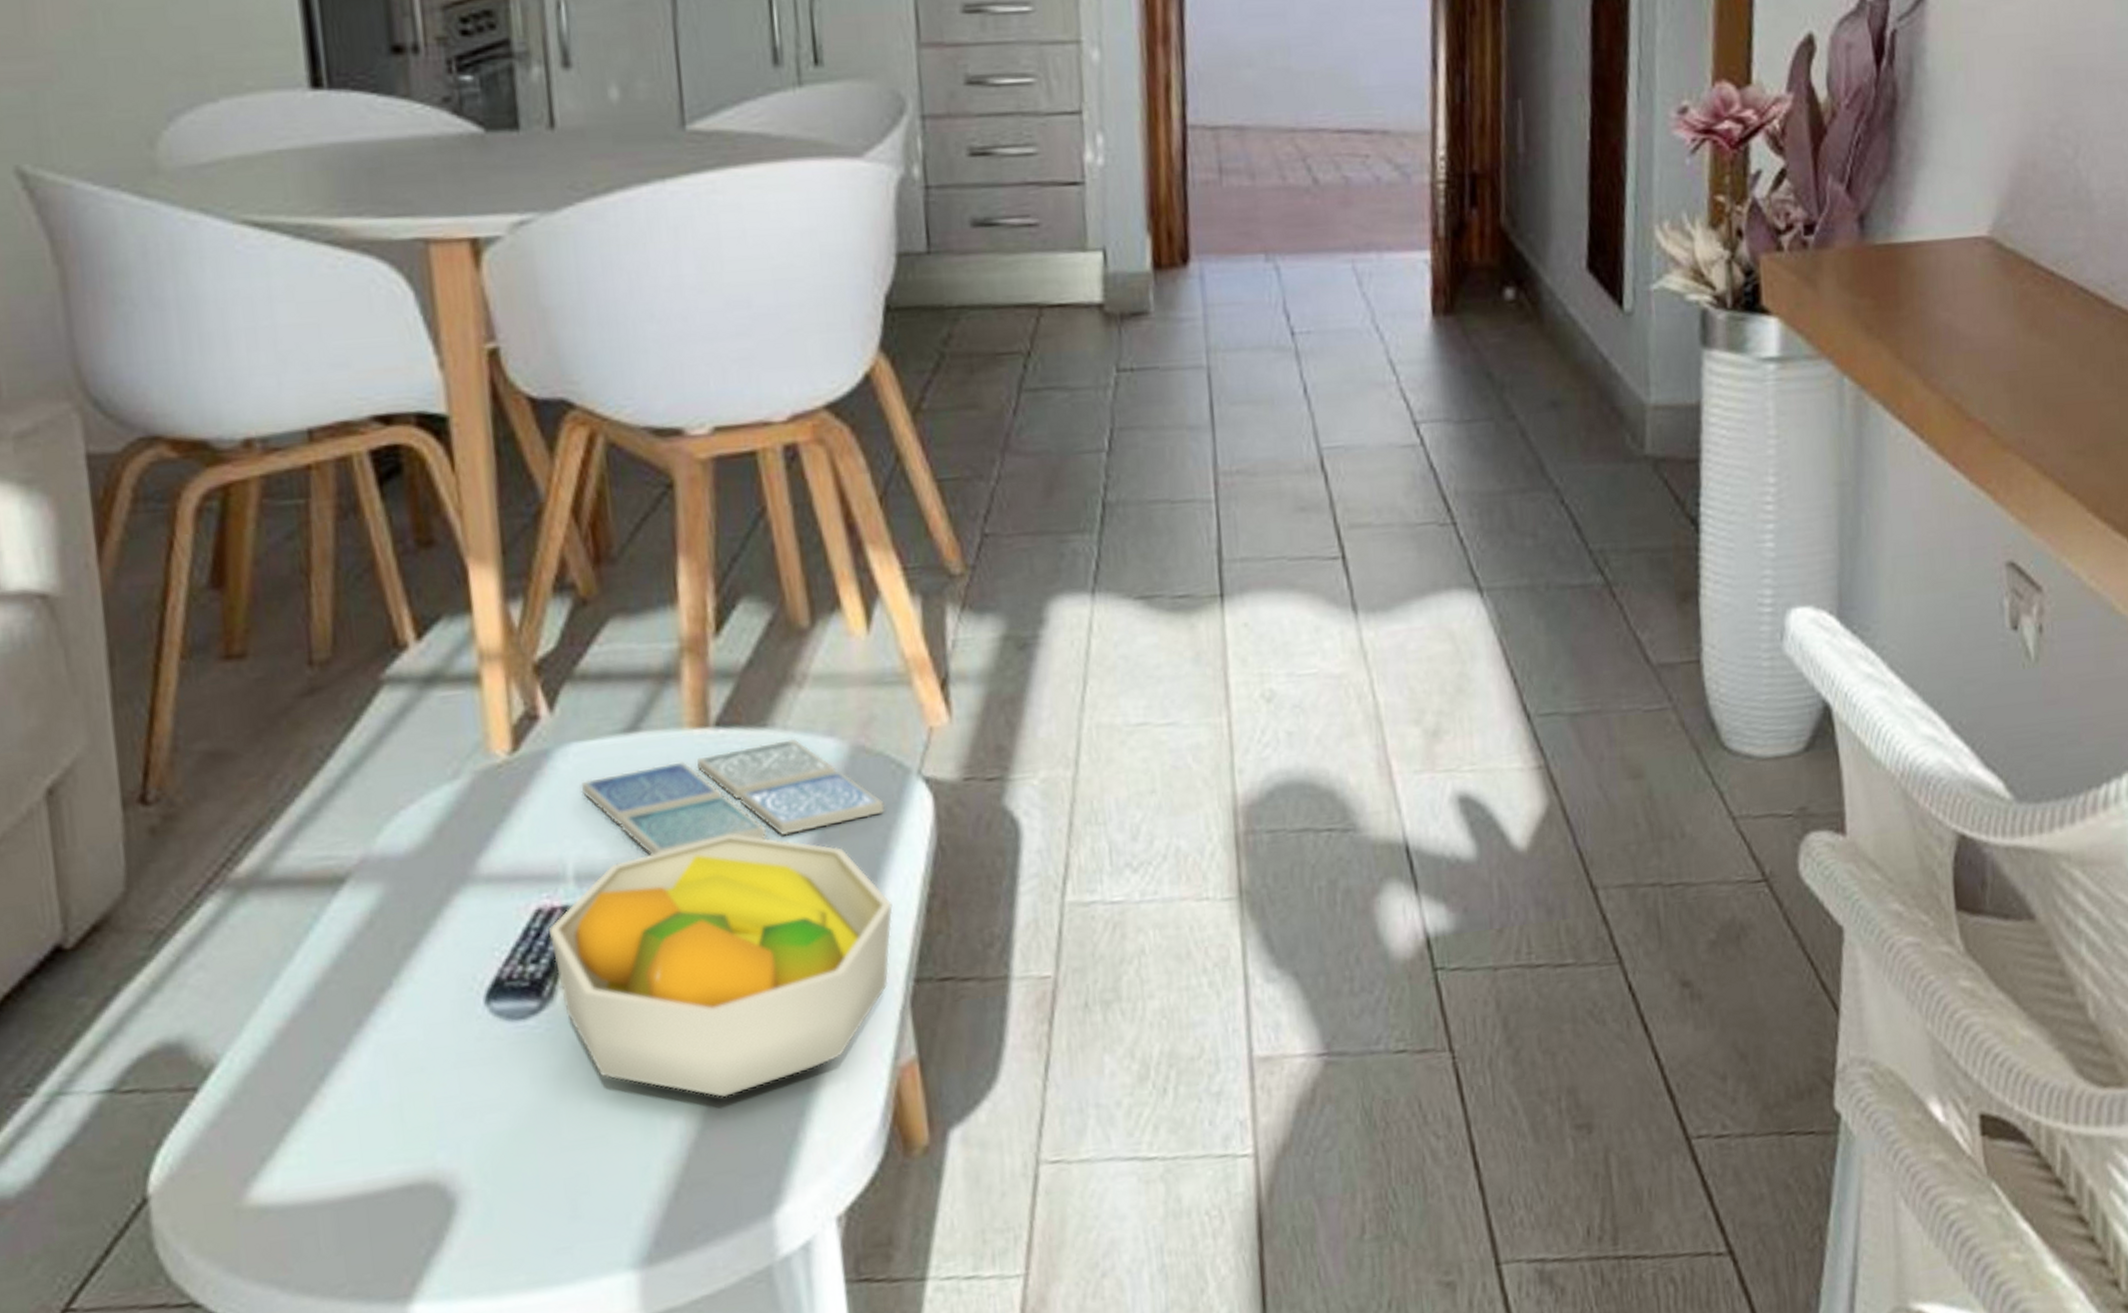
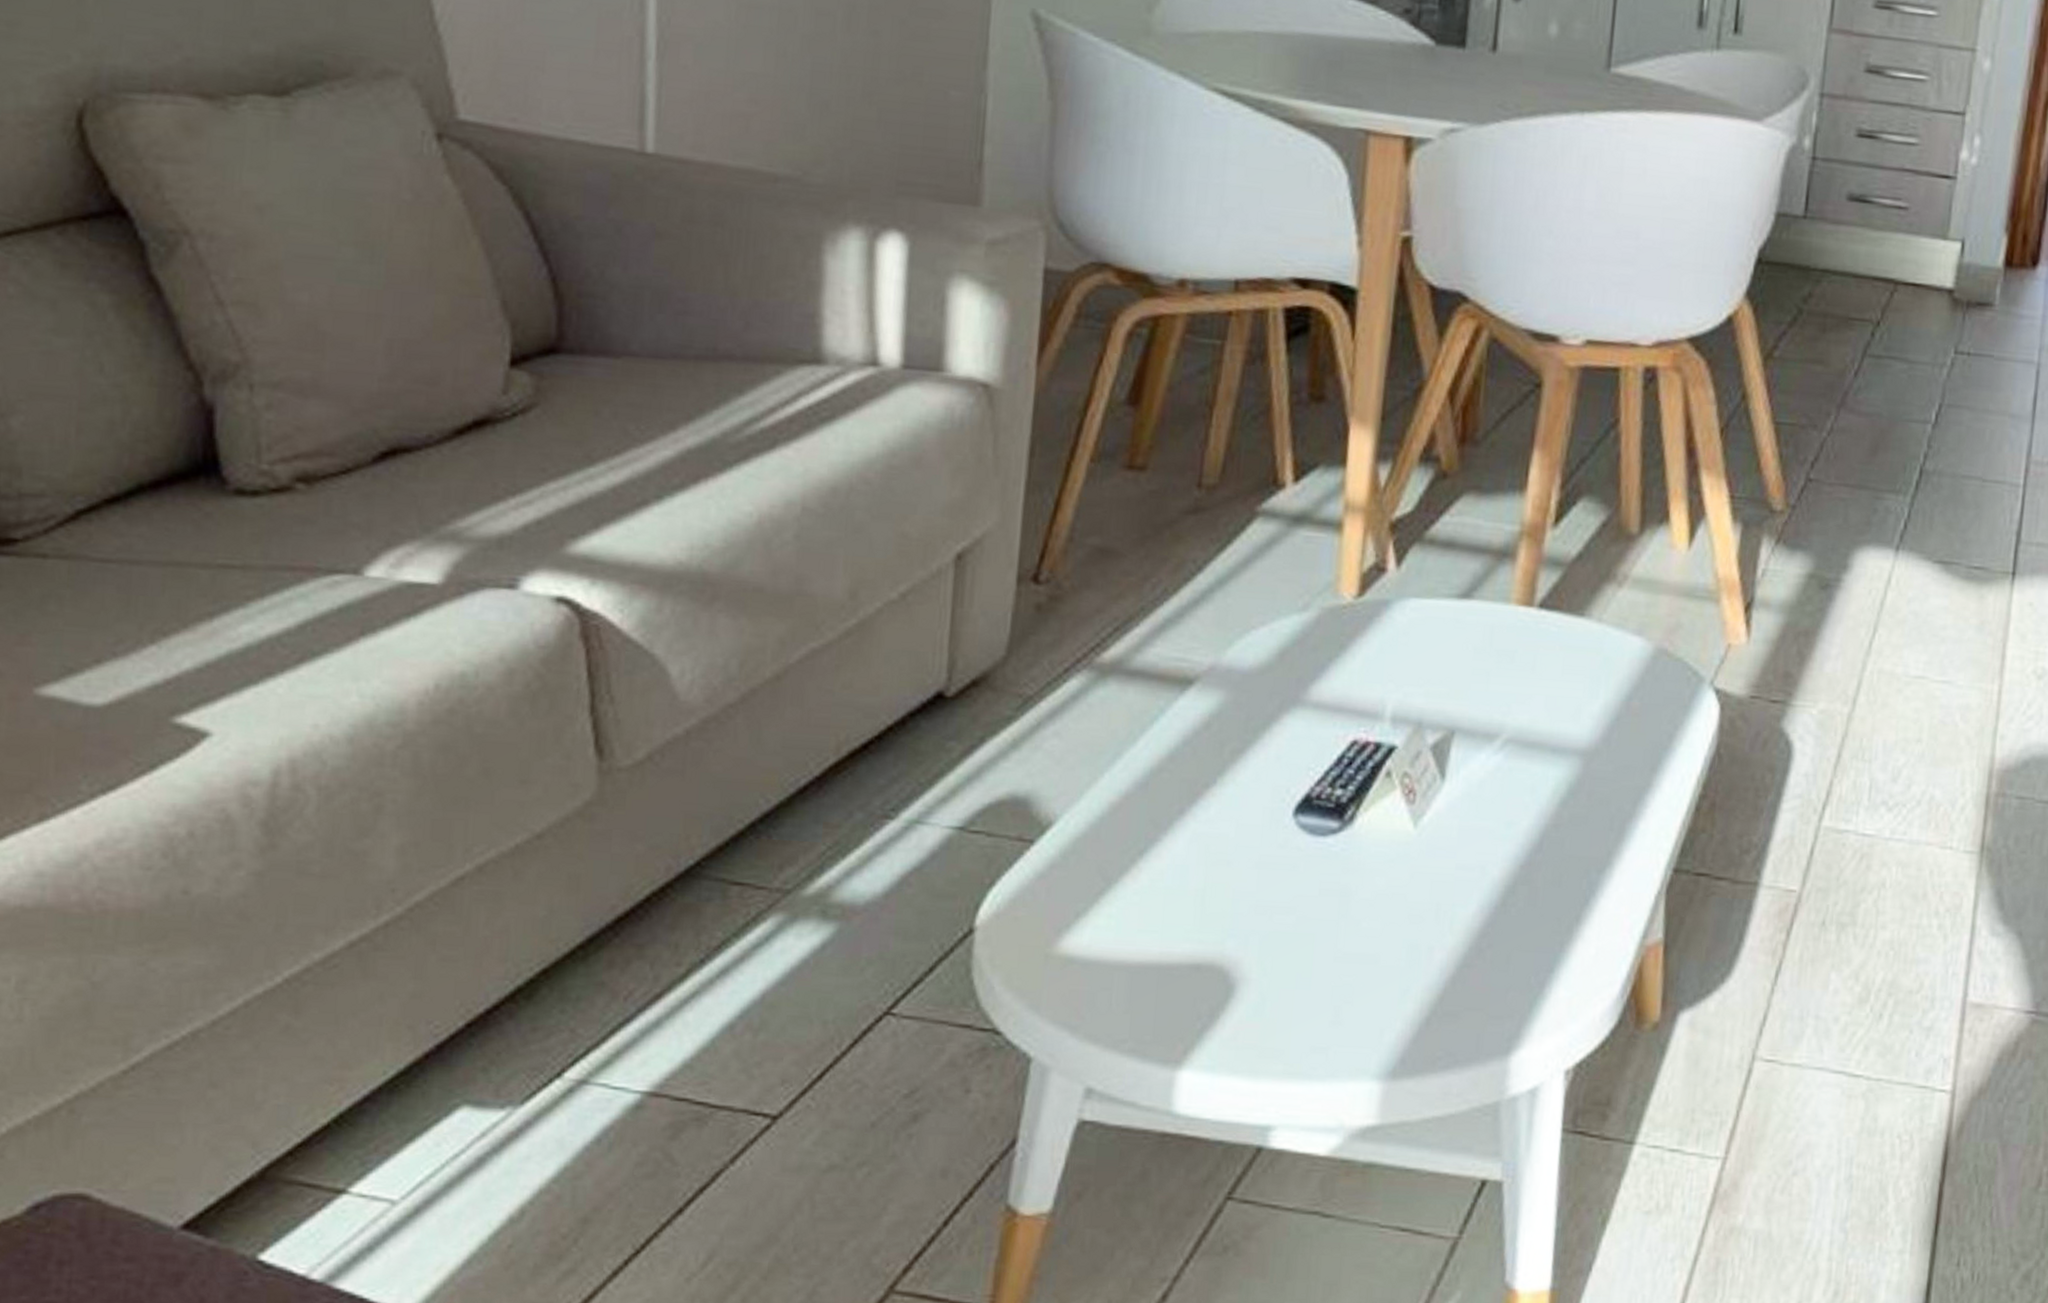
fruit bowl: present [548,834,893,1098] -> none [1359,706,1666,942]
drink coaster: present [581,738,885,856] -> none [1411,631,1676,717]

